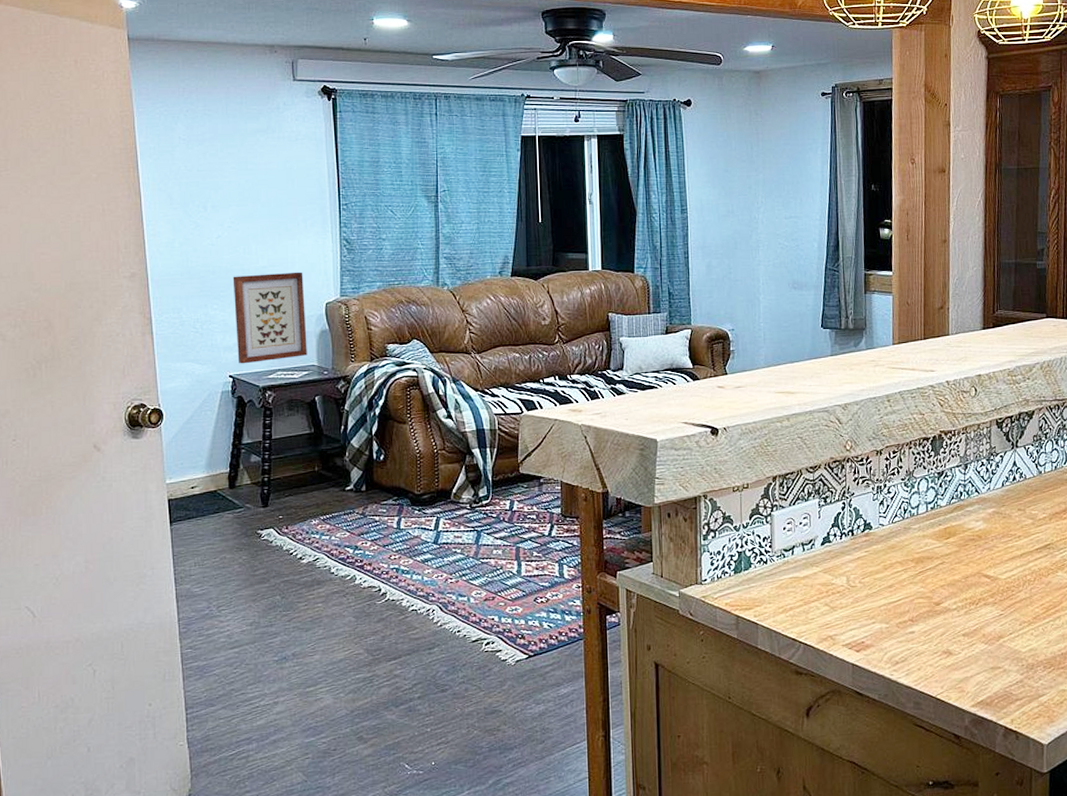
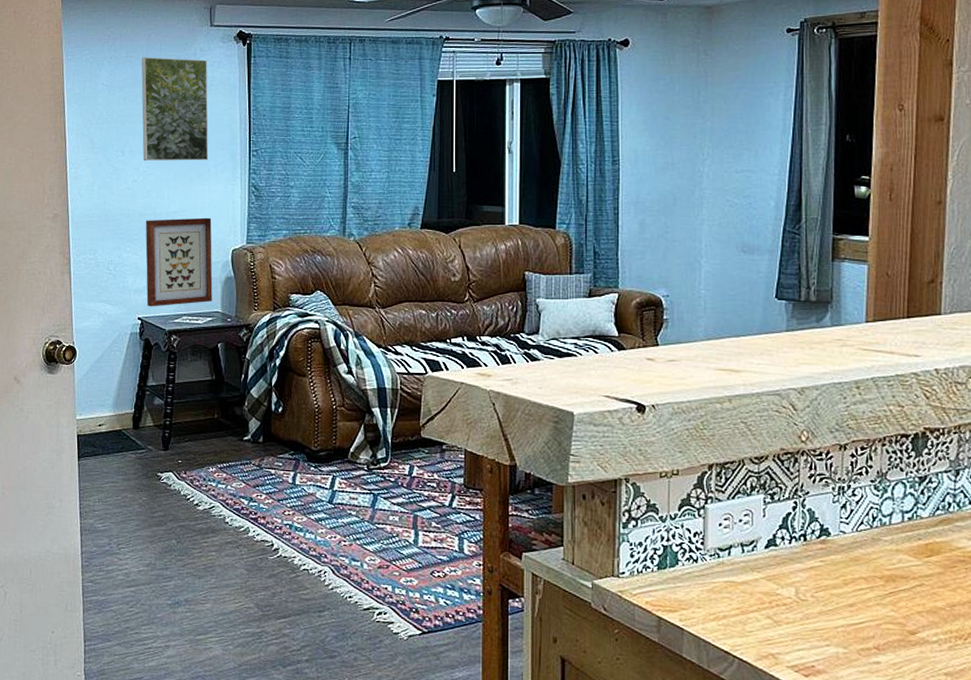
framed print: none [221,110,297,217] -> present [141,57,209,162]

